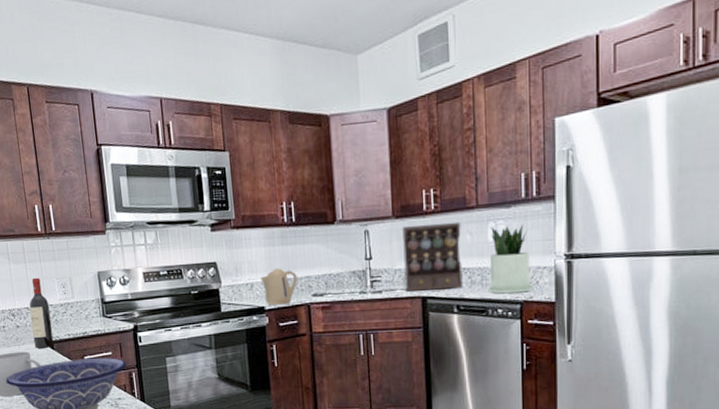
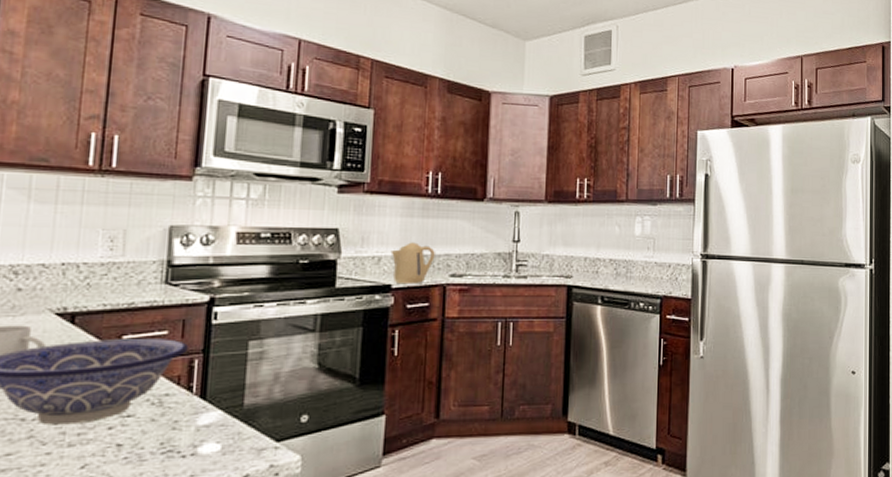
wine bottle: present [29,277,54,348] -> none [41,225,82,322]
spice rack: present [402,221,463,291] -> none [551,212,611,279]
planter: present [487,225,534,294] -> none [631,222,673,288]

